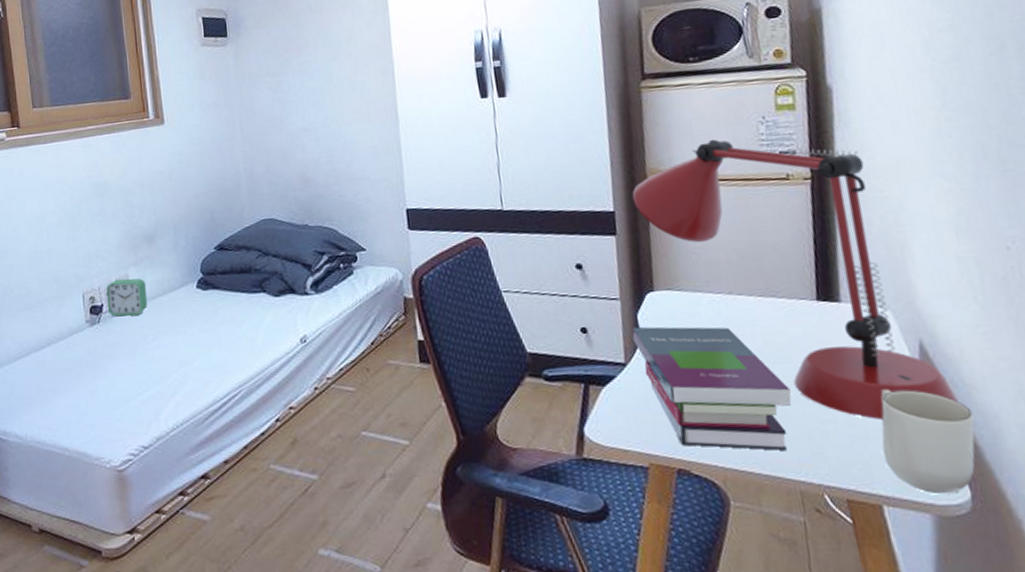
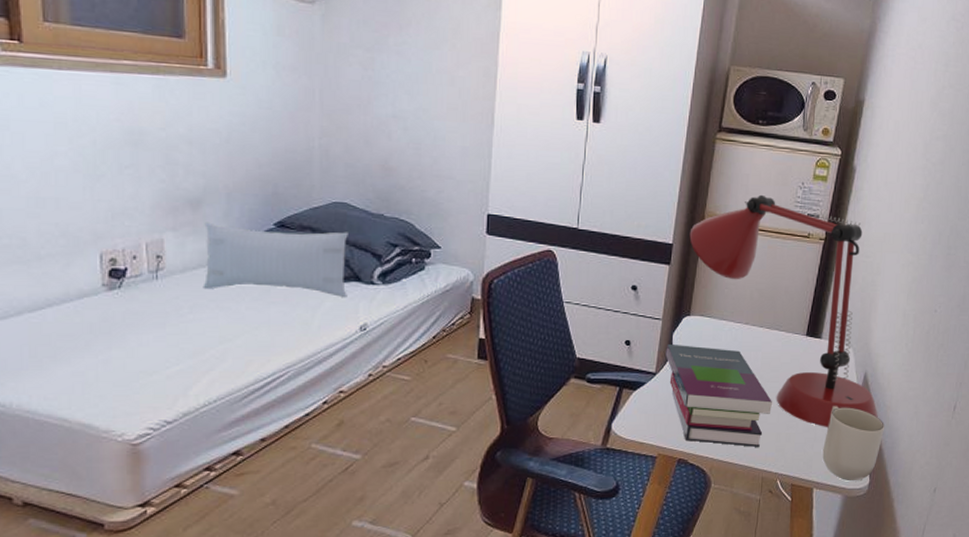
alarm clock: present [106,278,148,316] -> none [132,243,186,284]
pillow: none [158,246,285,315] -> present [203,222,348,297]

